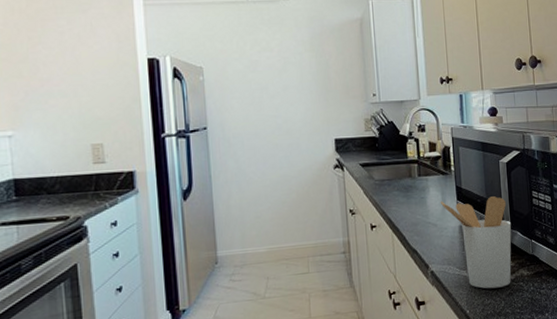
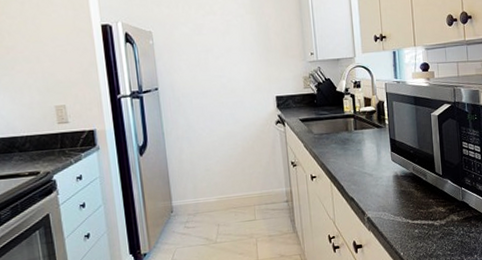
utensil holder: present [440,196,512,289] -> none [375,147,443,233]

